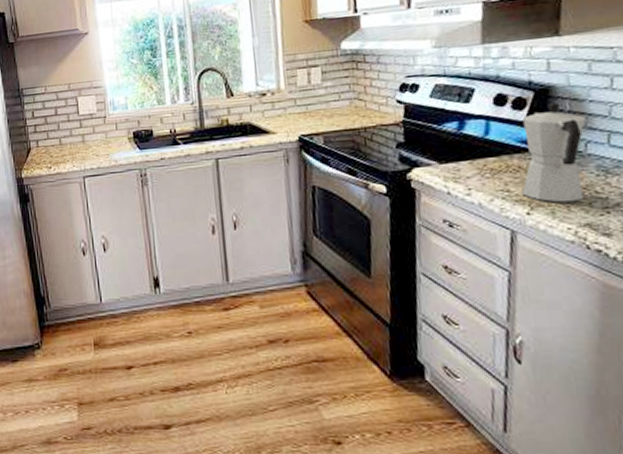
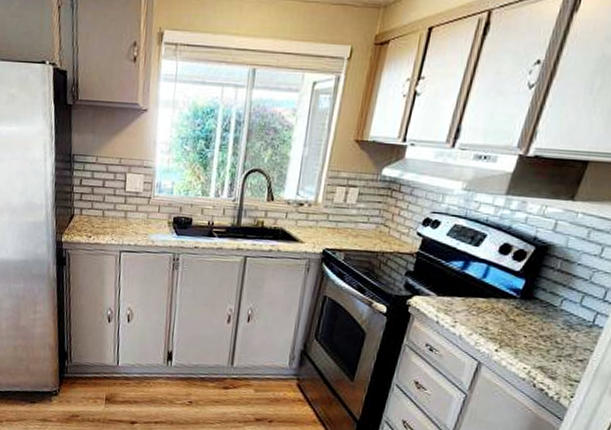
moka pot: present [522,102,585,203] -> none [497,259,569,347]

